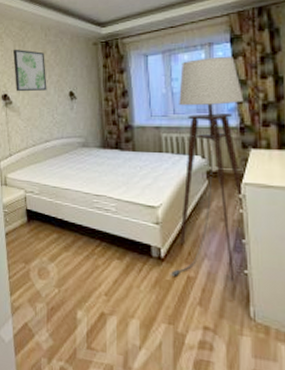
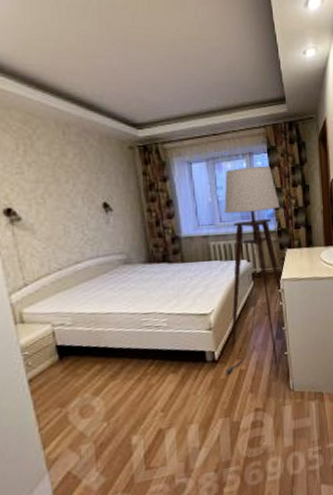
wall art: present [13,49,47,92] -> none [16,149,72,205]

